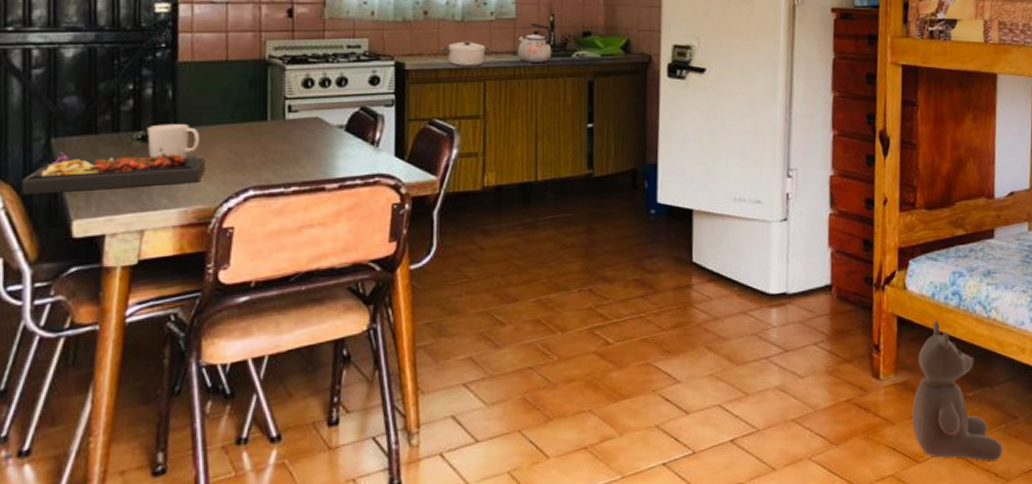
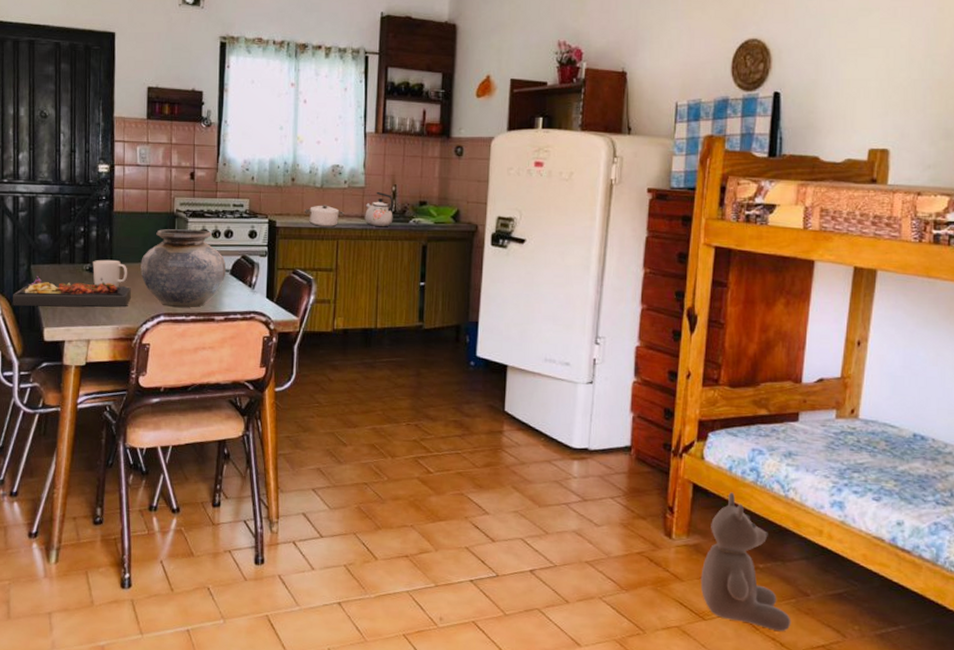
vase: none [219,78,339,177] -> present [140,229,226,307]

